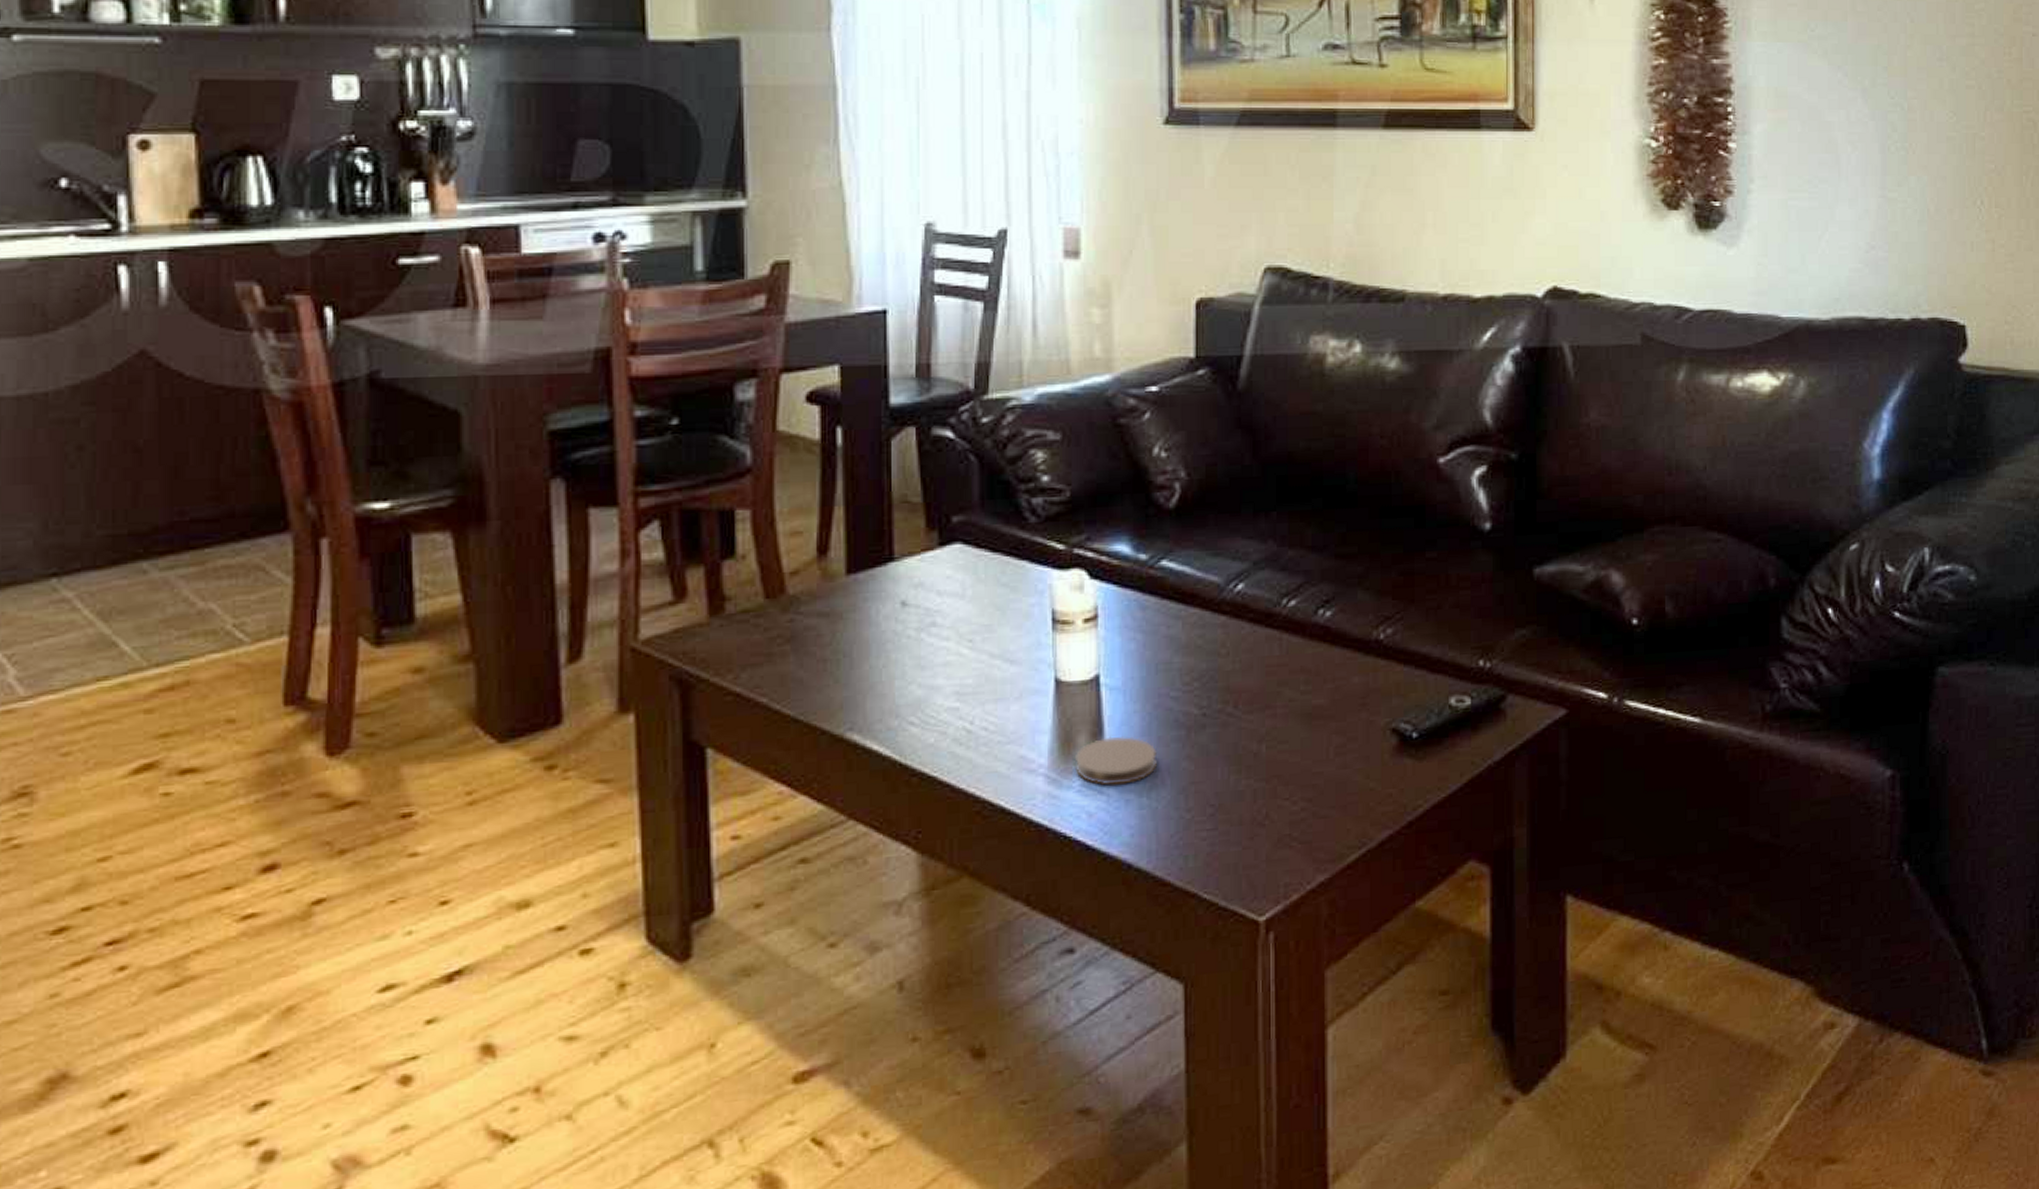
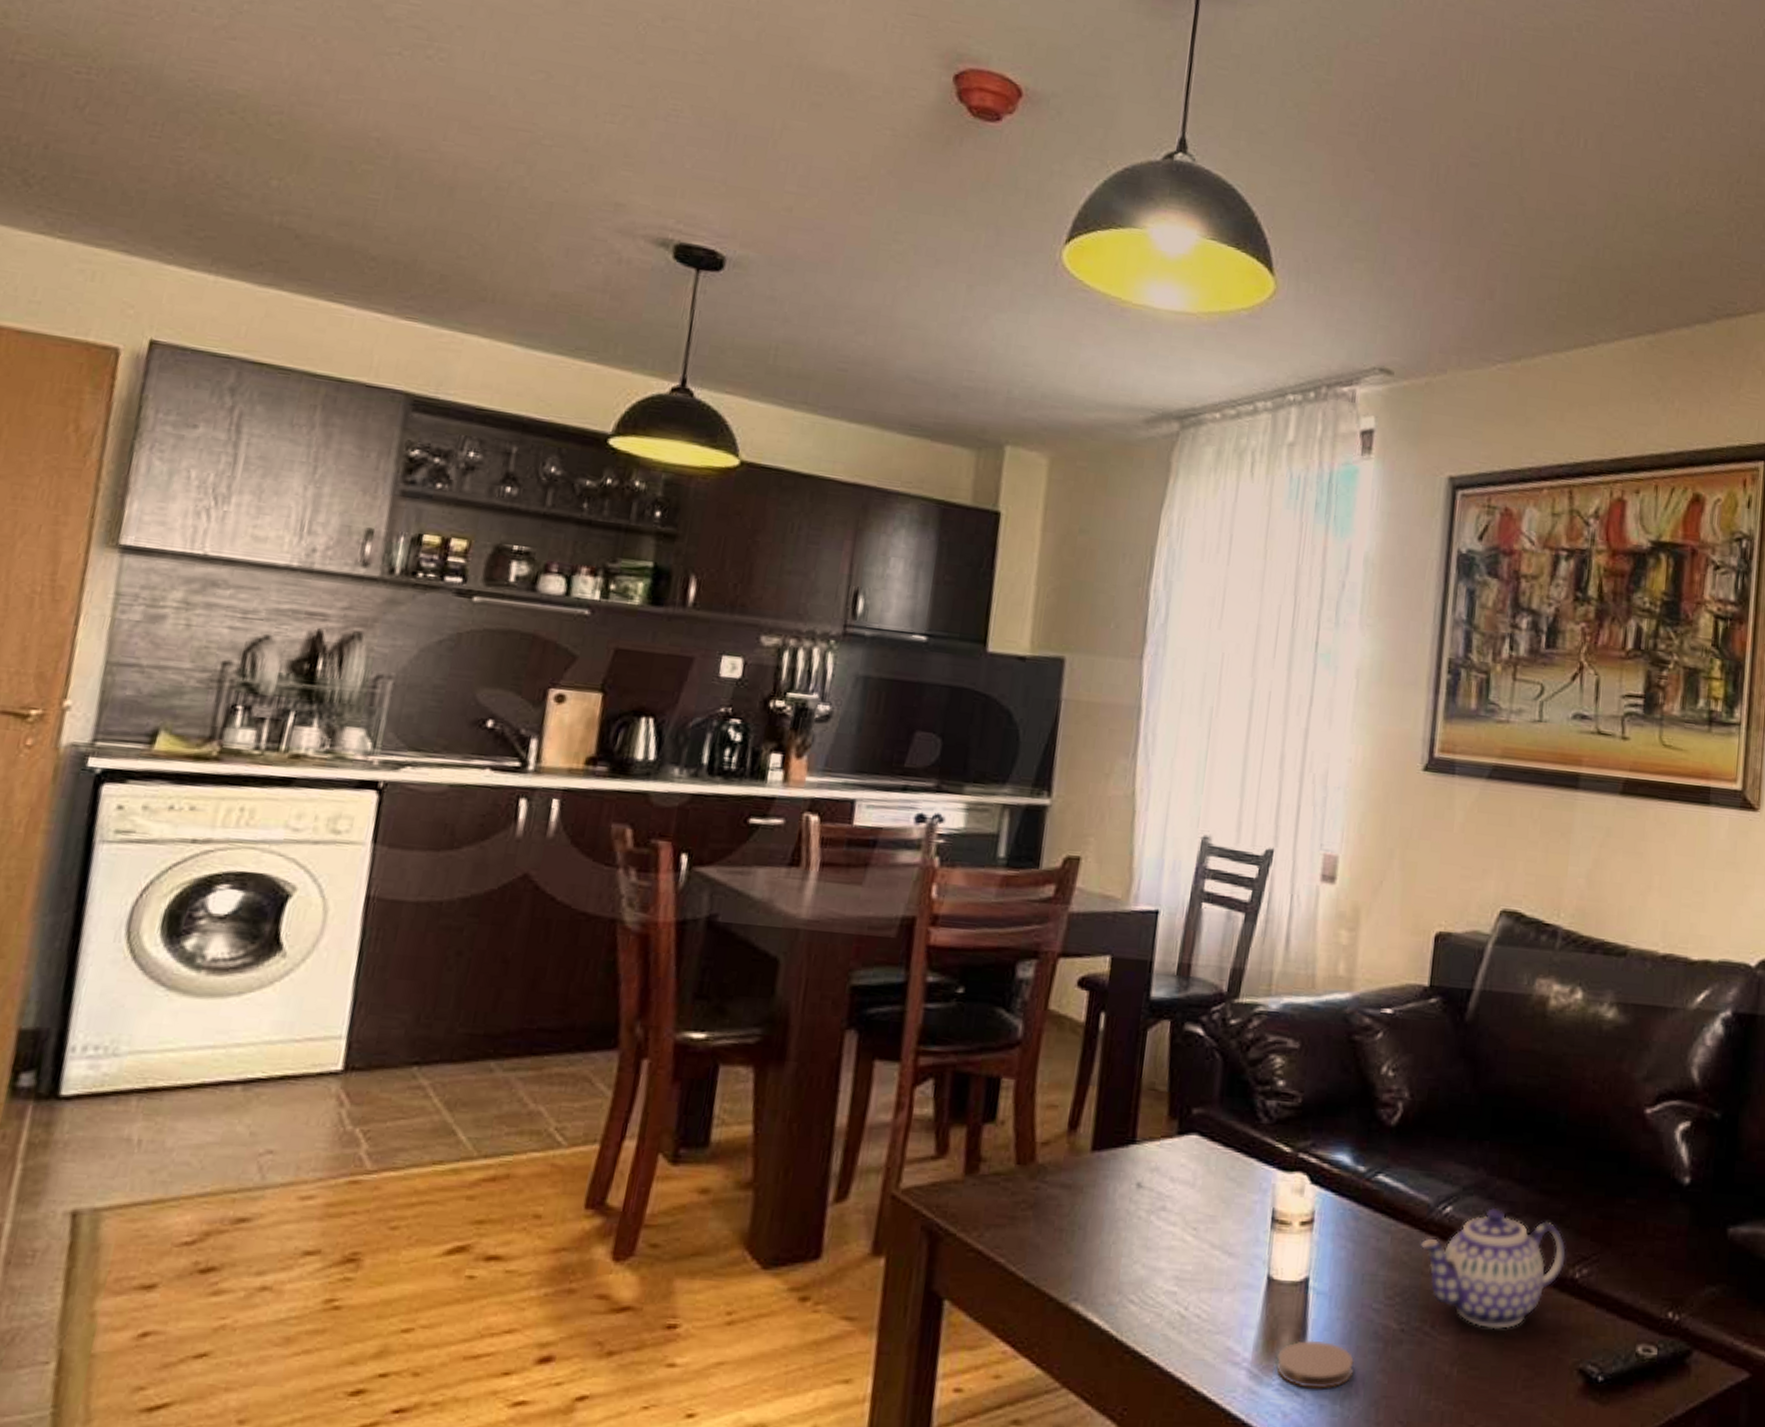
teapot: none [1213,578,1368,701] -> present [1419,1207,1566,1329]

